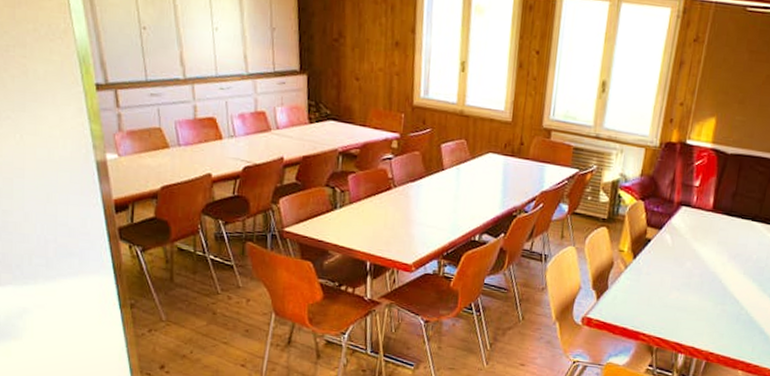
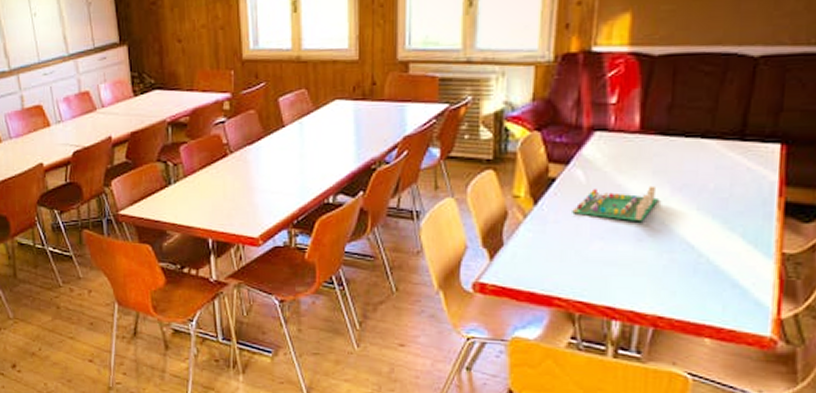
board game: none [660,251,720,280] -> present [572,186,659,222]

